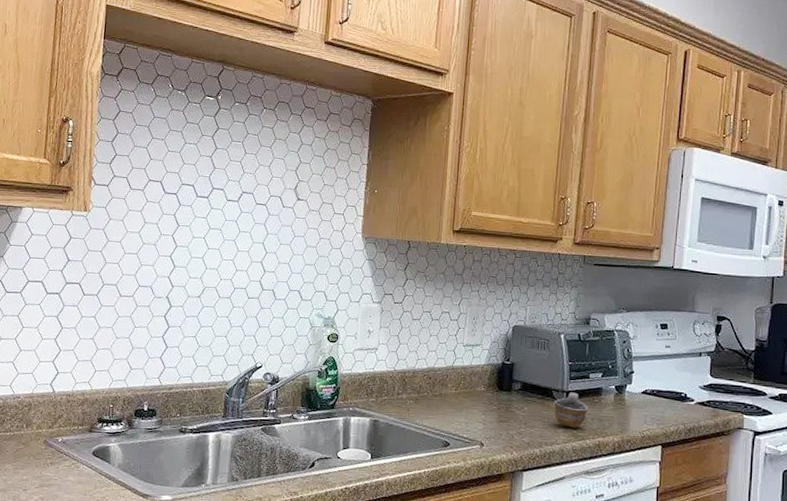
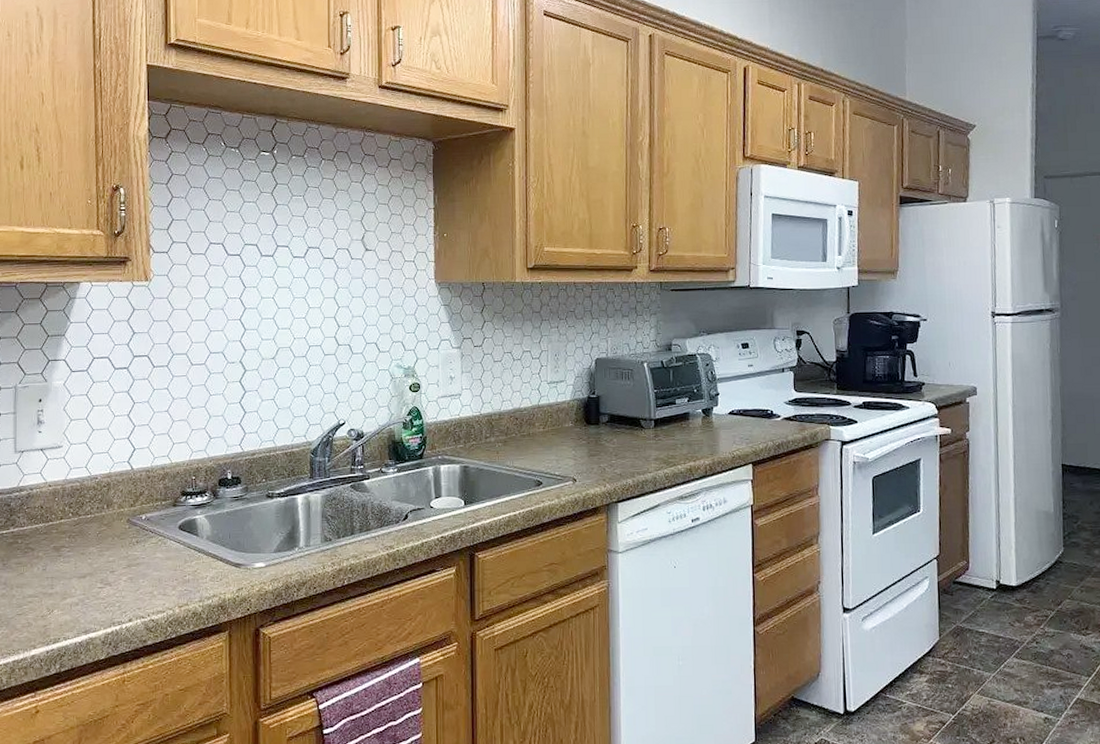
cup: present [554,392,588,428] -> none [643,419,677,455]

